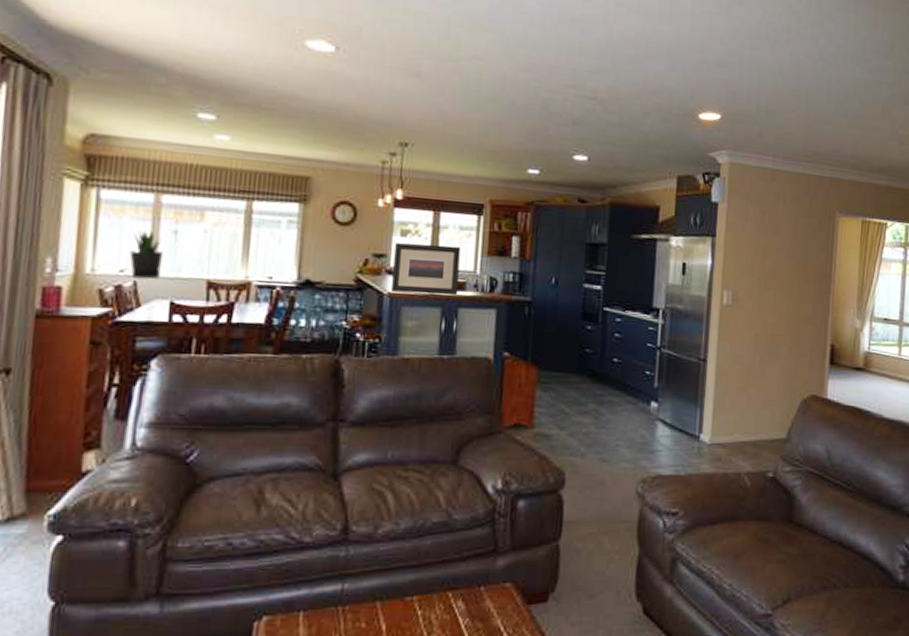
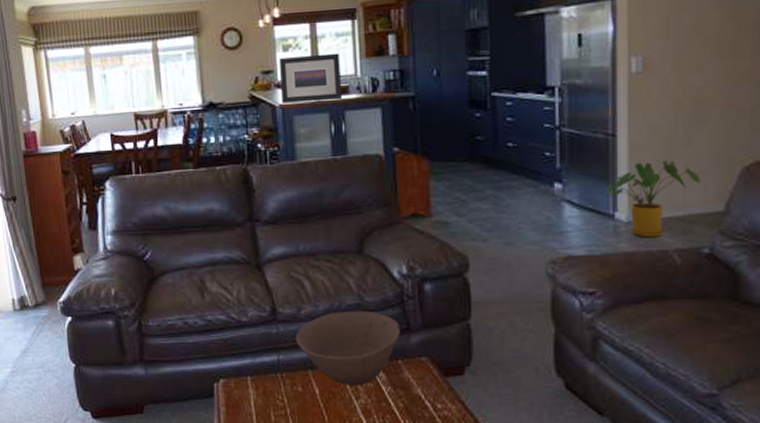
planter: present [129,229,163,280] -> none [75,78,100,119]
bowl: none [367,530,487,620] -> present [295,310,400,386]
house plant: none [695,387,770,461] -> present [606,160,700,238]

